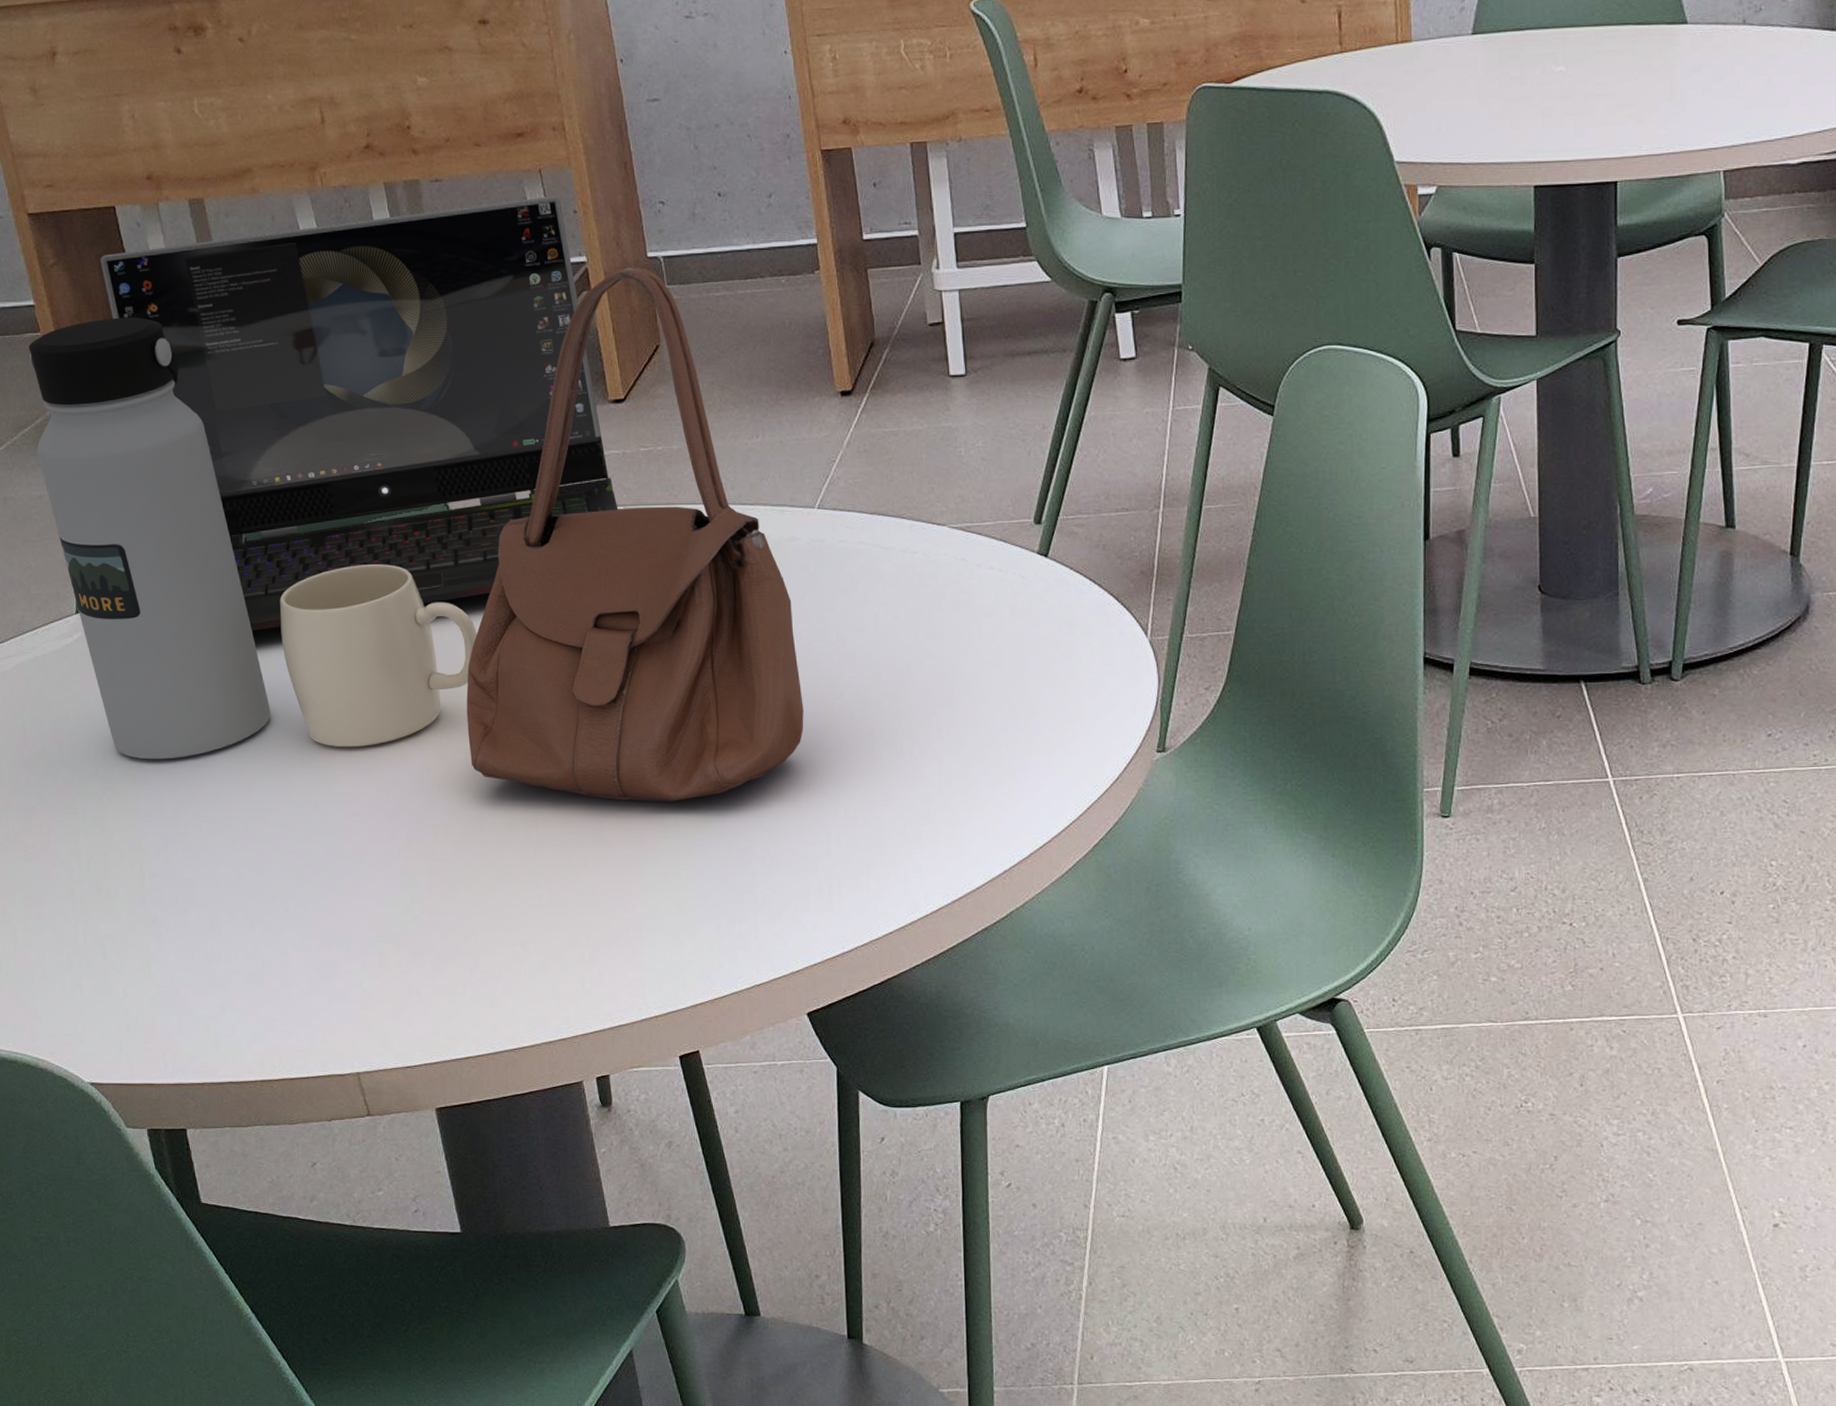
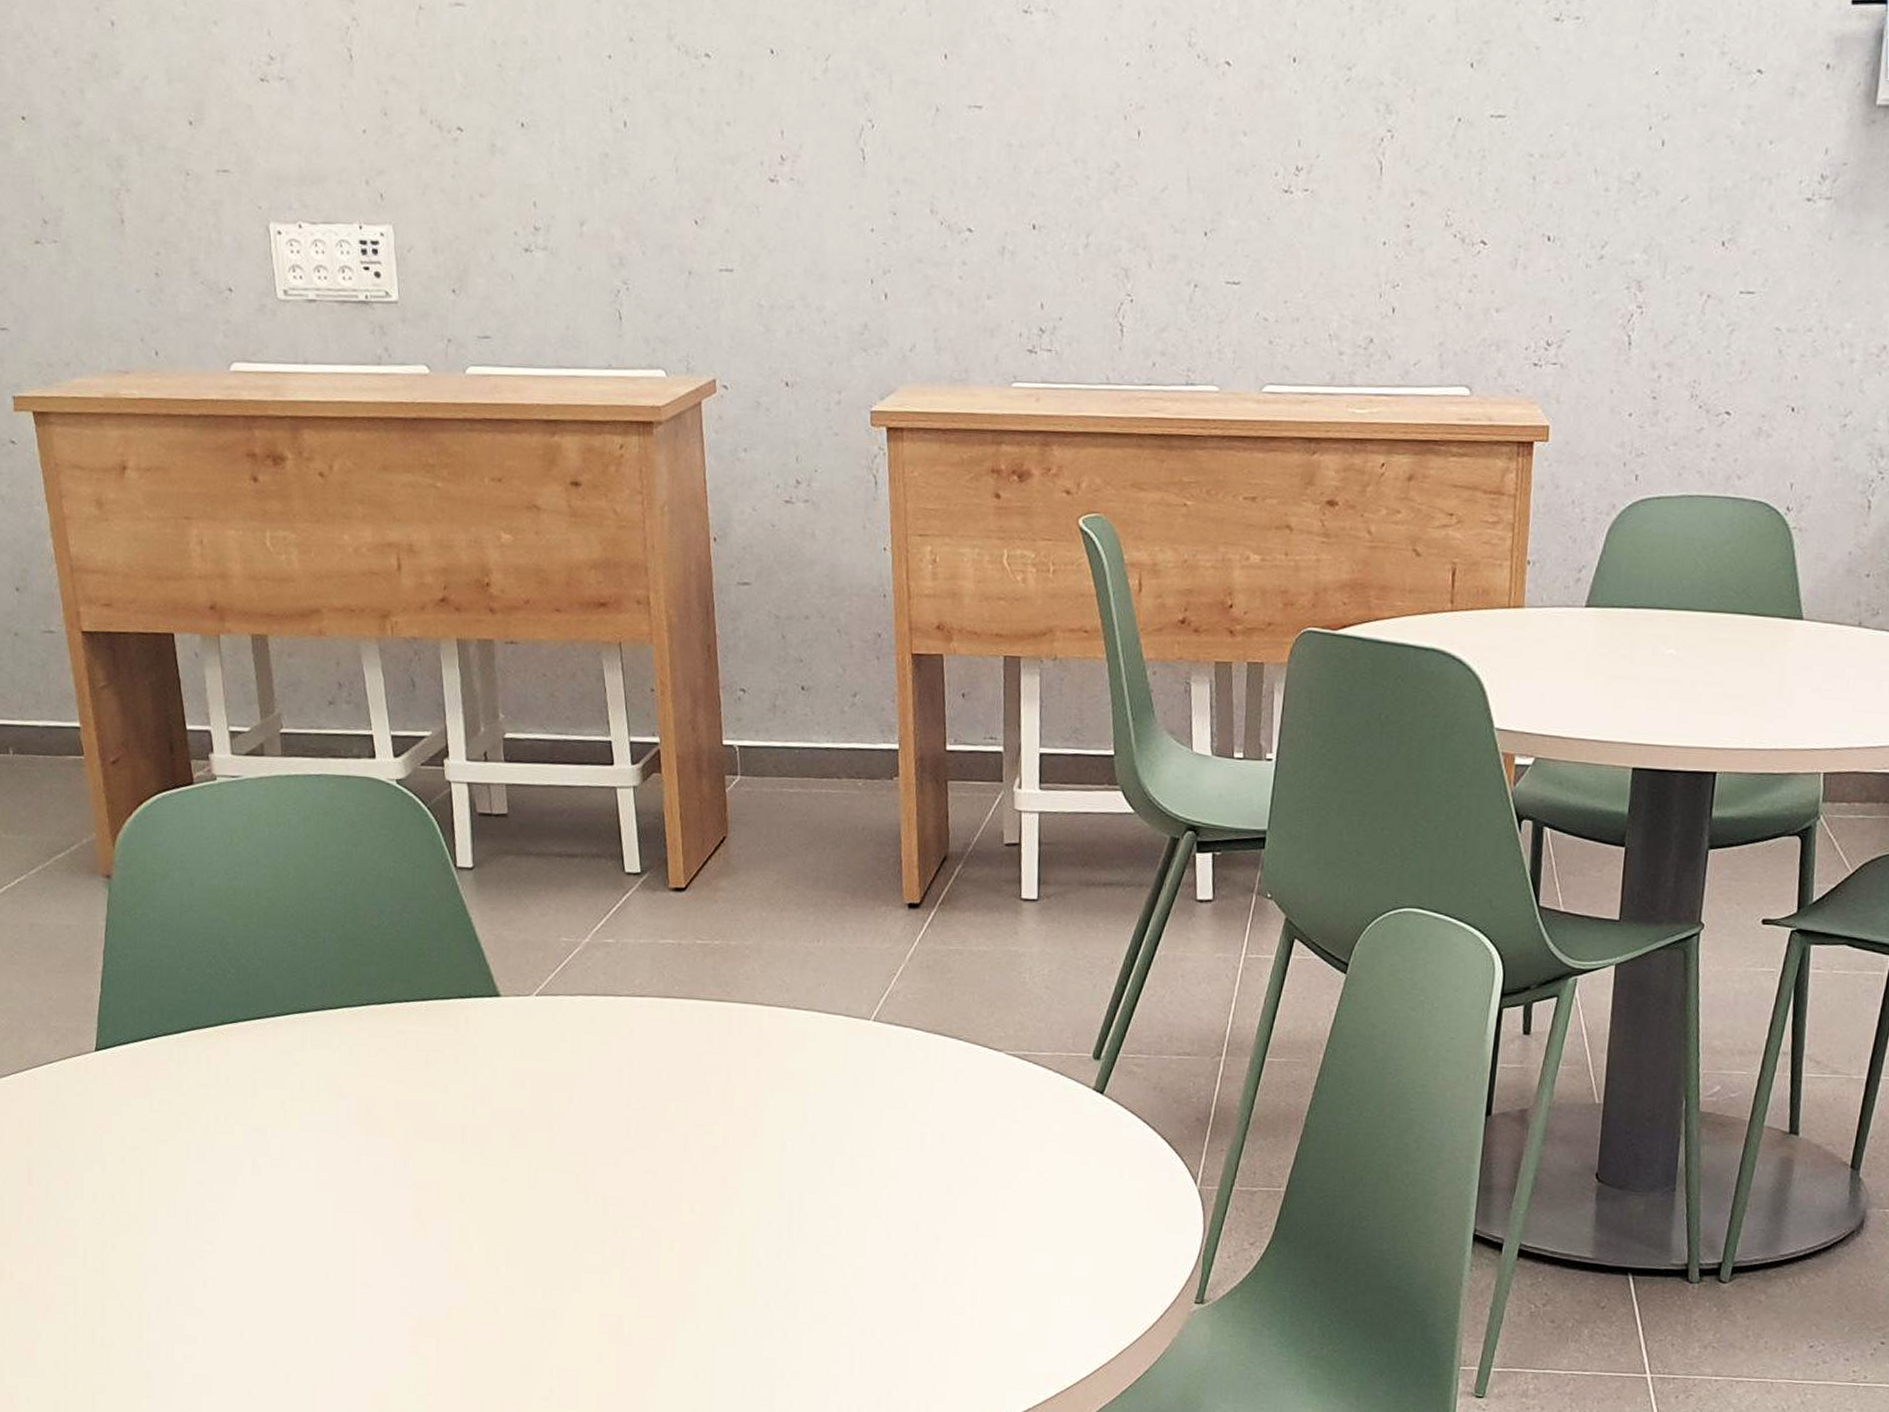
water bottle: present [28,317,271,760] -> none [70,749,289,1211]
laptop computer: present [100,195,619,632] -> none [153,671,669,1088]
mug: present [279,564,478,748] -> none [307,1030,511,1218]
handbag: present [466,267,804,802] -> none [491,753,840,1305]

